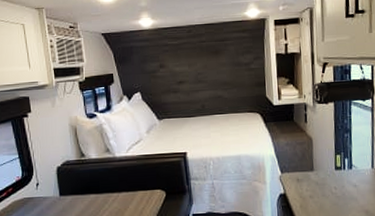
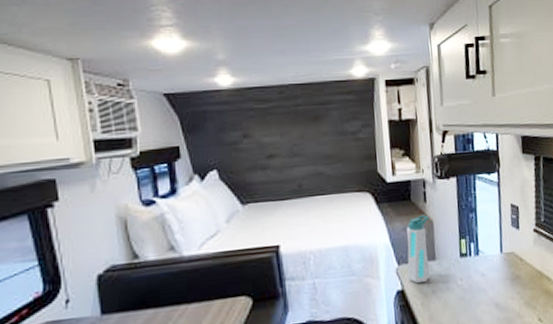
water bottle: none [289,133,309,190] -> present [407,215,430,284]

